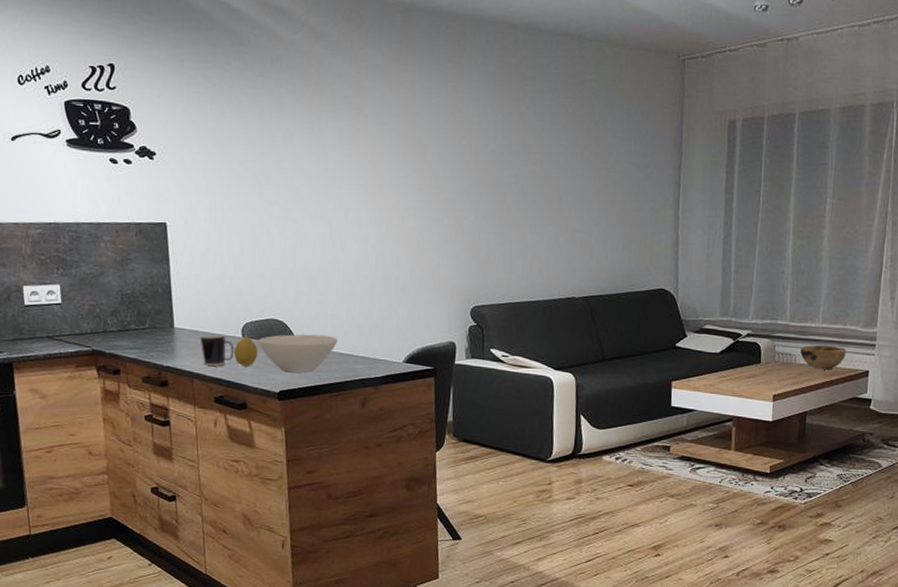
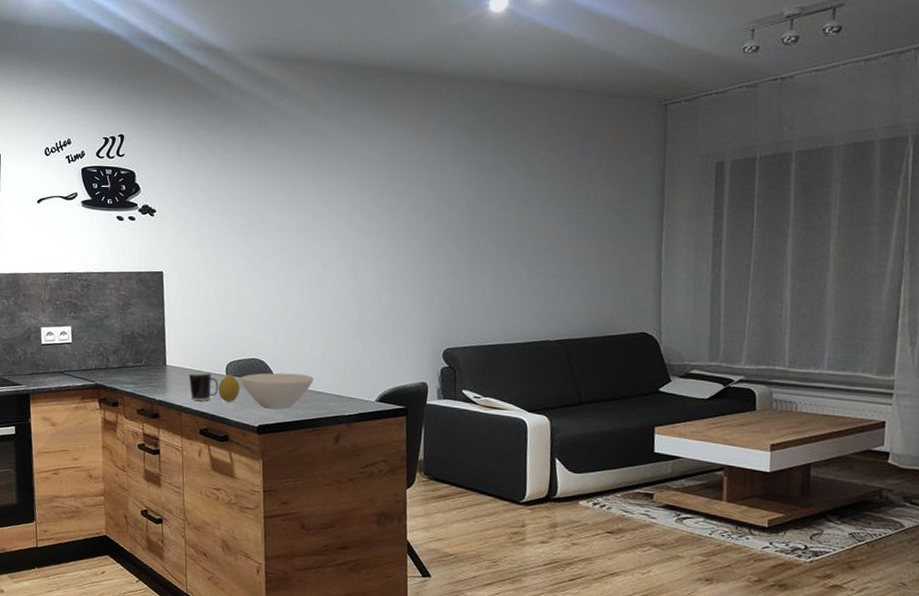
decorative bowl: present [800,344,846,370] -> none [802,392,857,420]

